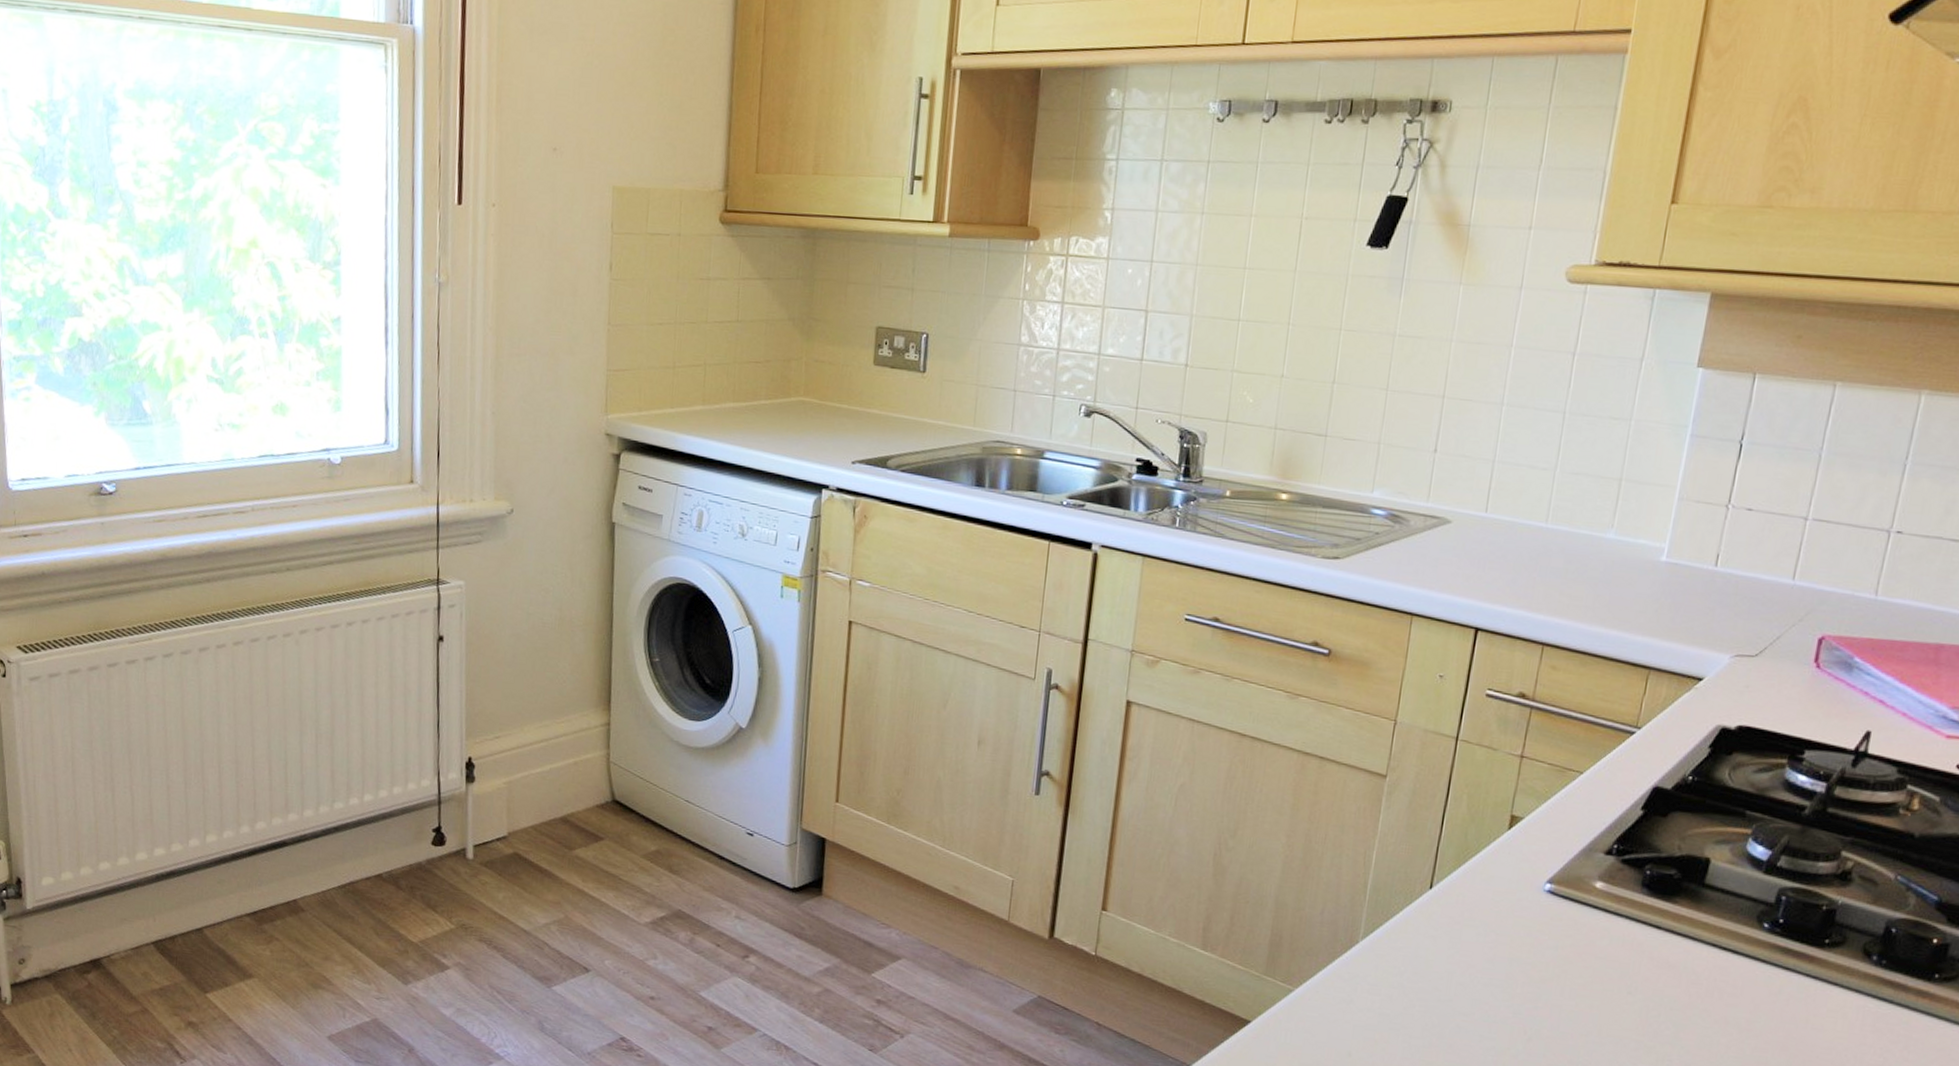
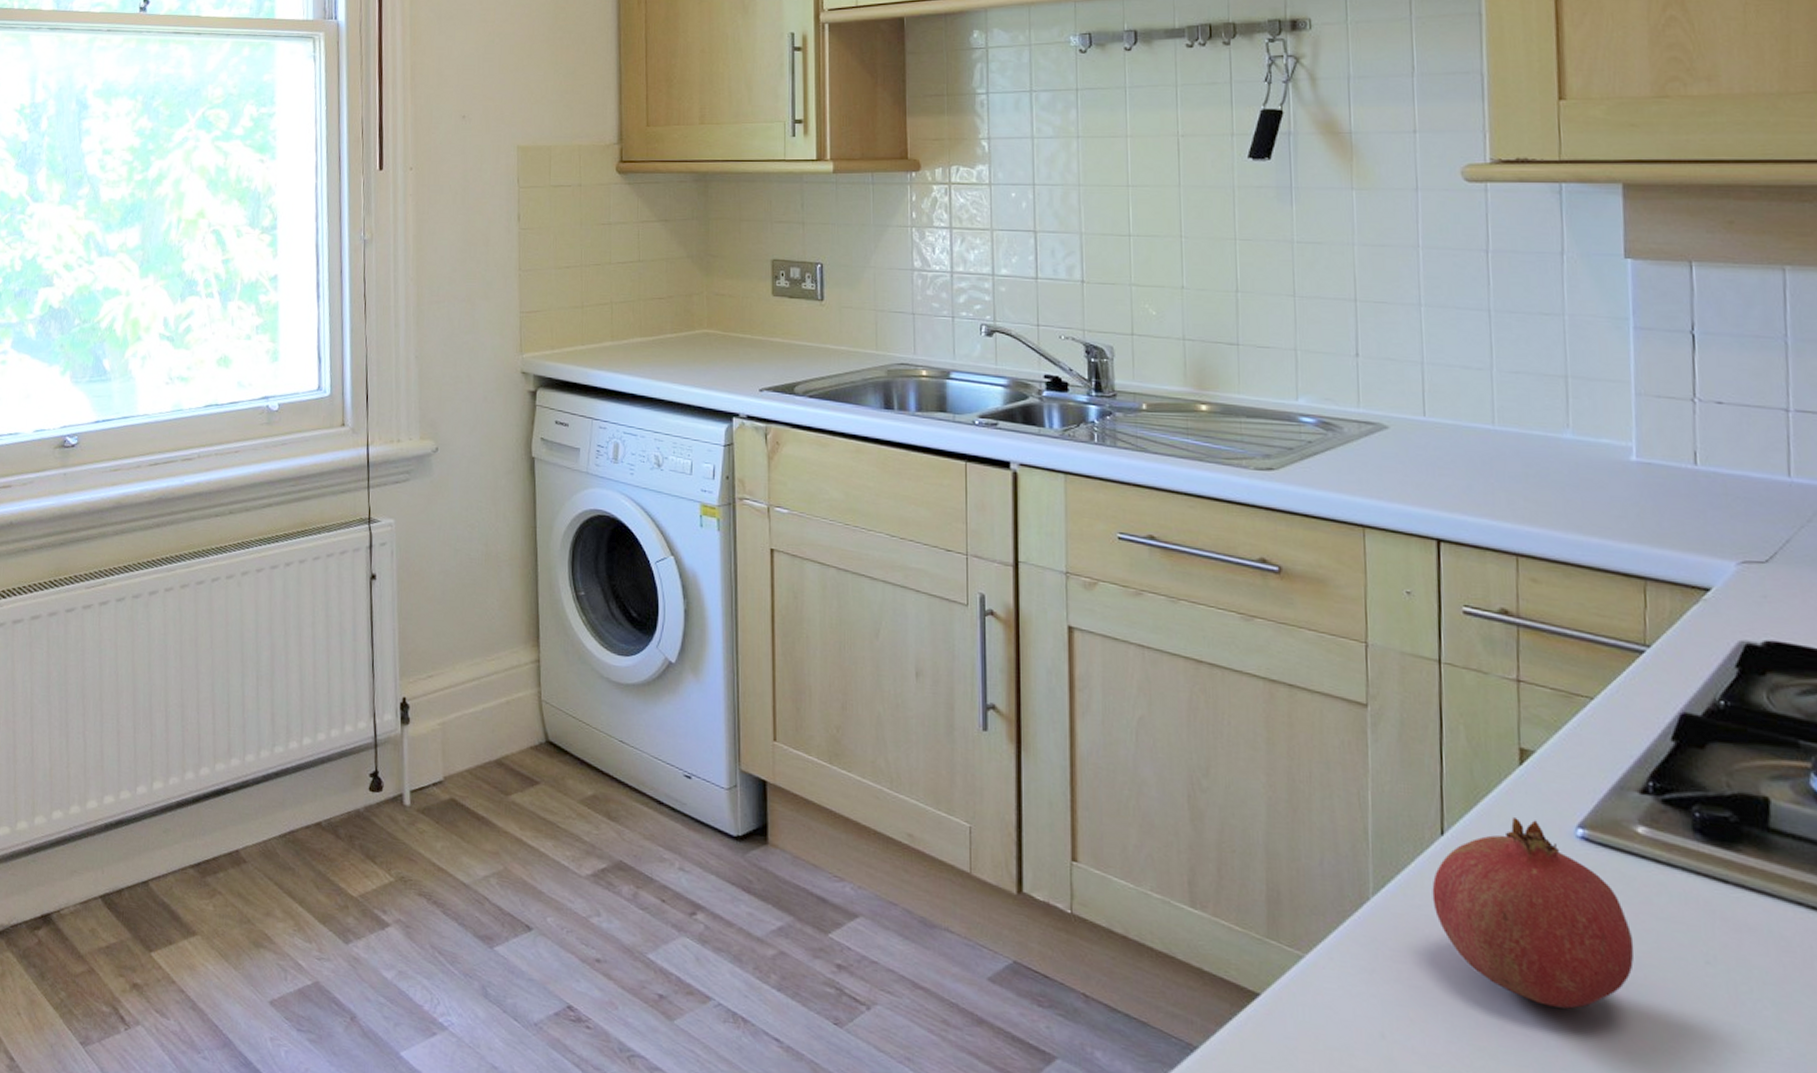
fruit: none [1412,874,1573,1031] -> present [1432,818,1635,1009]

